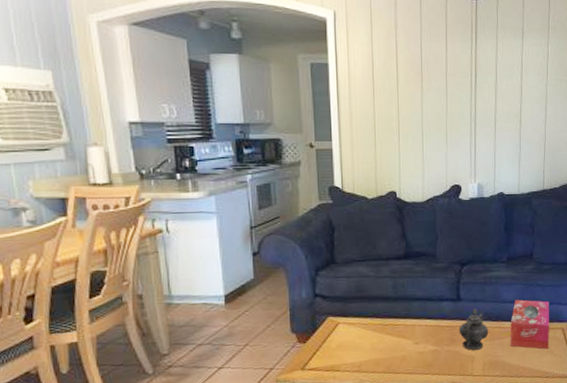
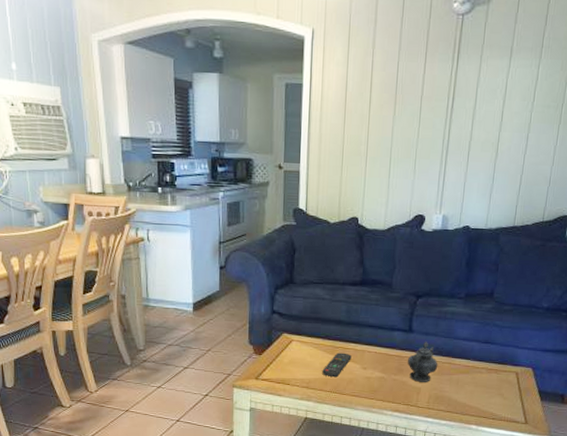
remote control: none [373,329,402,357] -> present [322,352,352,378]
tissue box: present [510,300,550,349] -> none [459,338,506,391]

